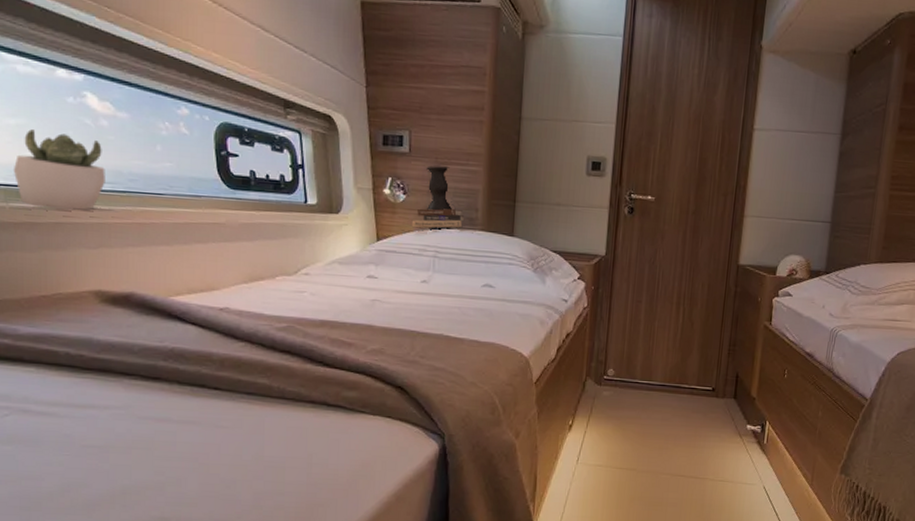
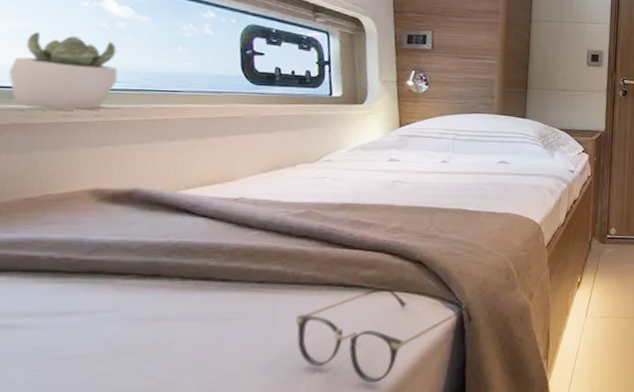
eyeglasses: none [282,410,457,504] -> present [294,287,474,384]
books: present [411,208,465,229] -> none [432,96,482,115]
vase: present [426,166,456,229] -> none [447,60,474,114]

